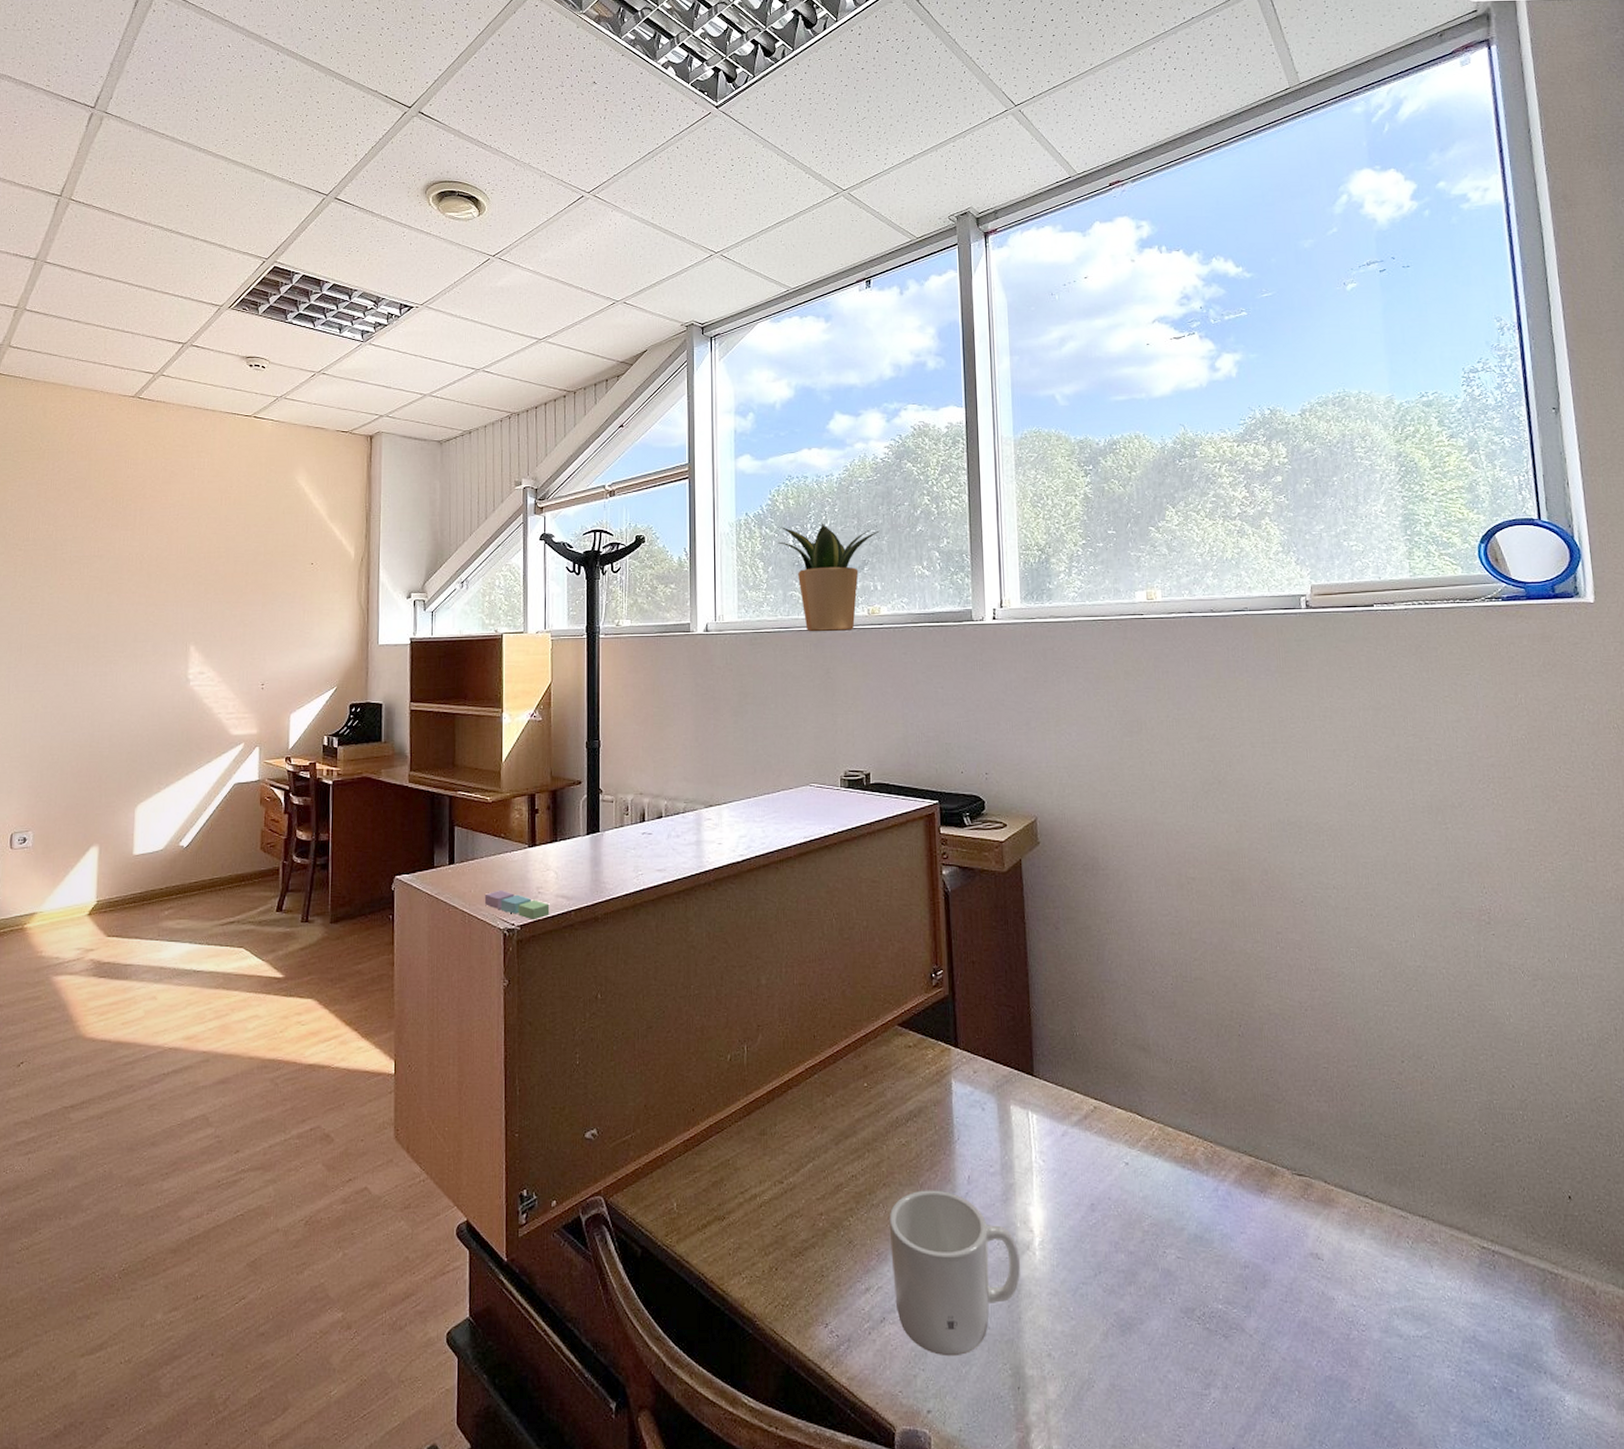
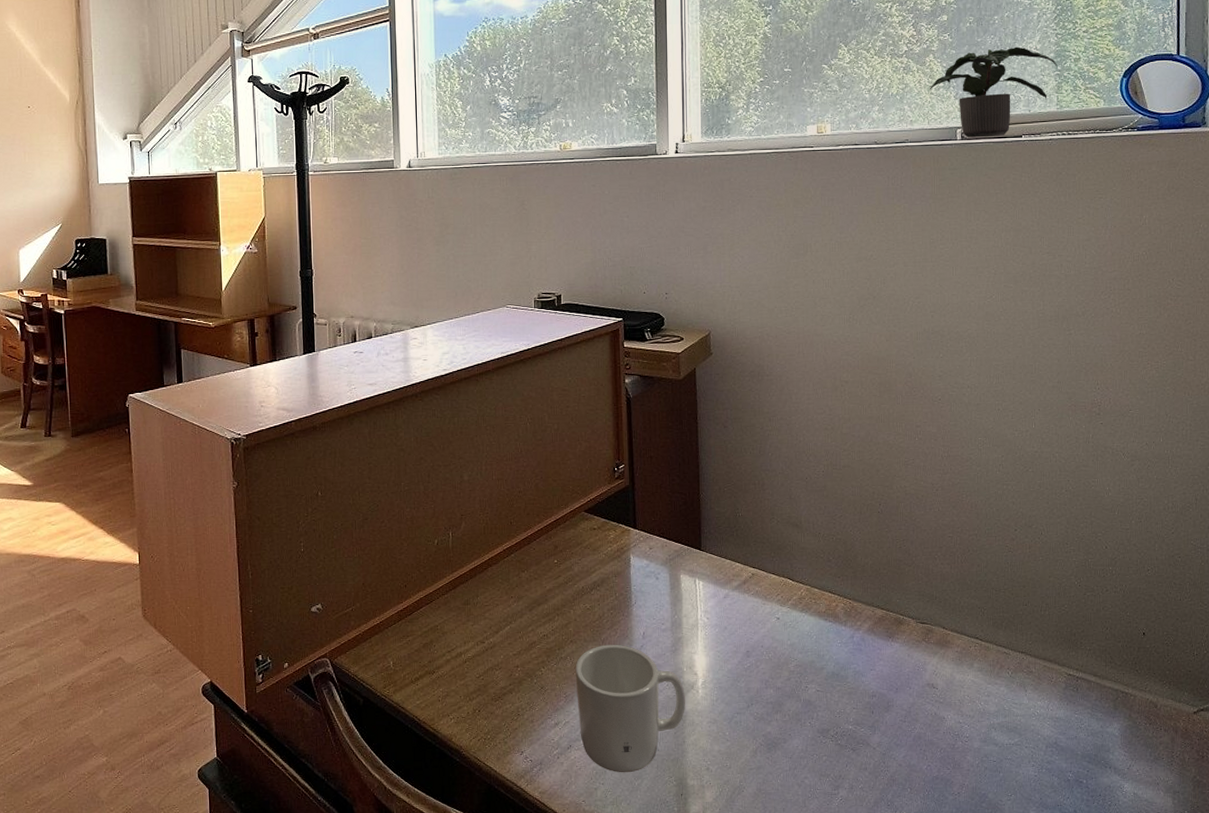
sticky notes: present [484,891,550,921] -> none [212,405,272,431]
potted plant: present [778,523,880,632] -> none [475,63,572,167]
potted plant: none [1268,509,1407,607] -> present [930,46,1058,138]

